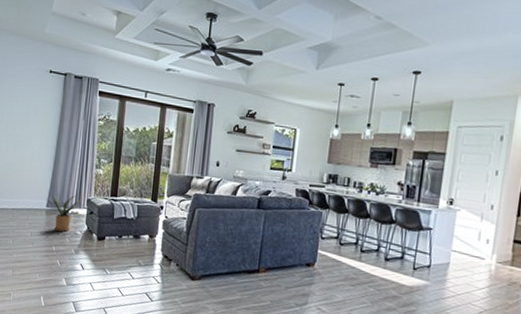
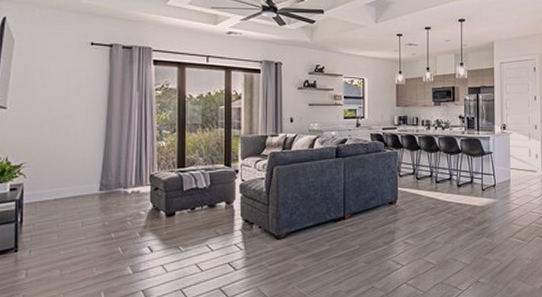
house plant: present [48,194,81,232] -> none [102,172,142,216]

